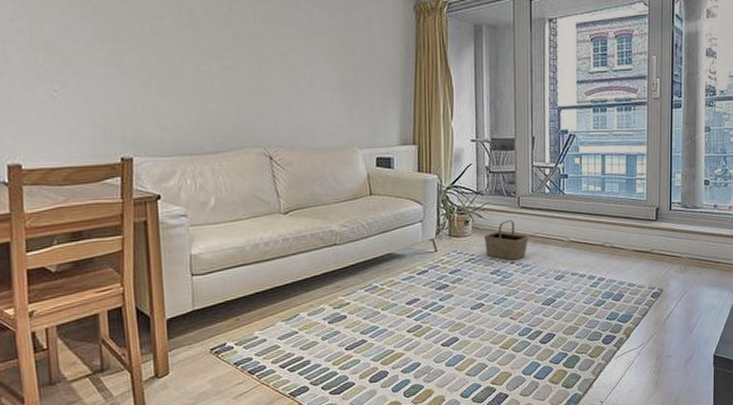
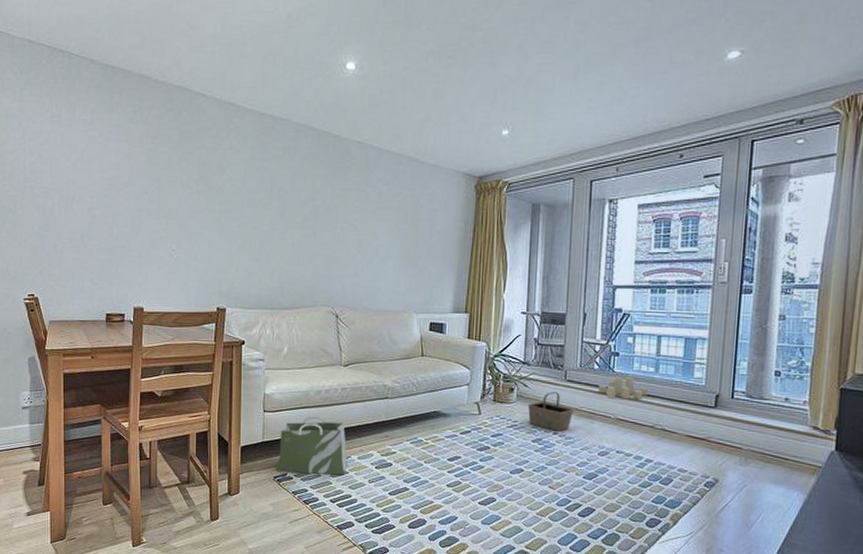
grocery bag: none [211,273,296,342] -> present [275,416,347,475]
candle: none [551,197,596,222] -> present [599,376,648,400]

